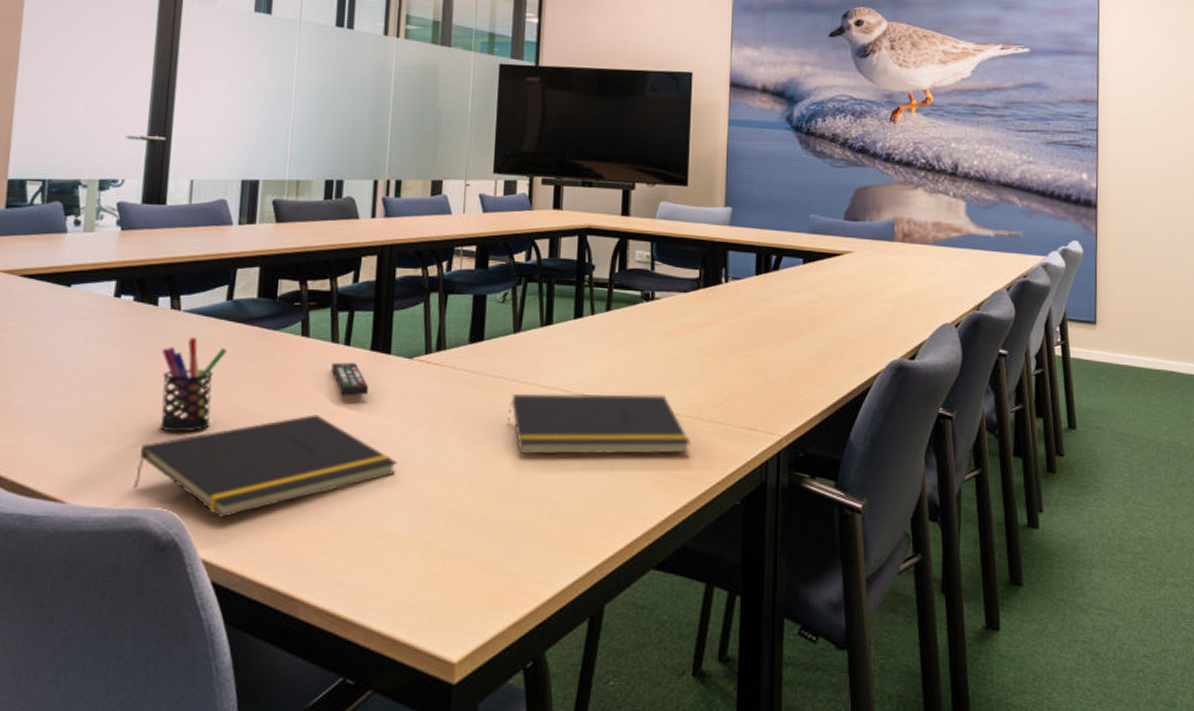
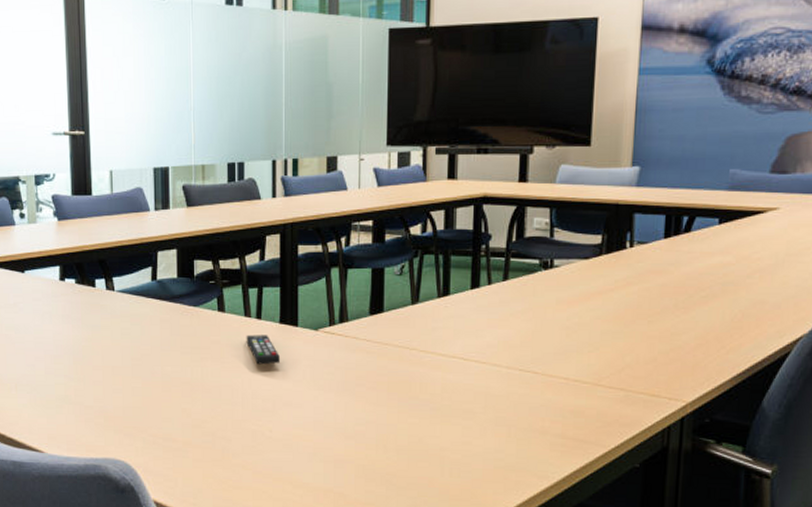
notepad: present [133,414,397,518] -> none [94,381,309,467]
pen holder: present [160,336,227,433] -> none [103,314,156,396]
notepad: present [506,393,691,455] -> none [407,361,590,419]

